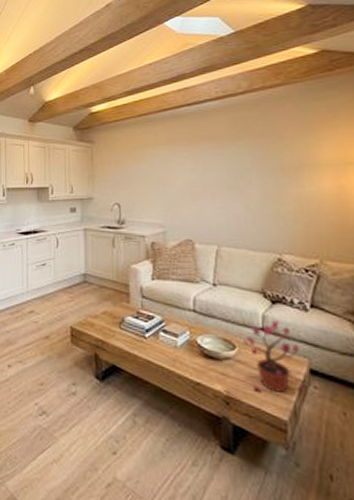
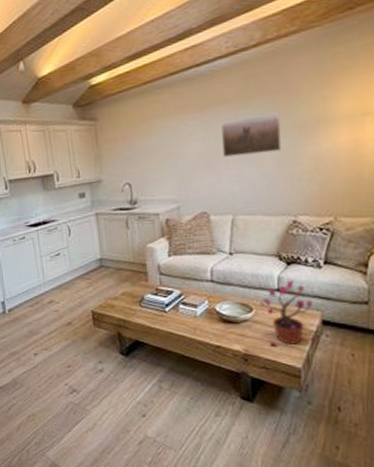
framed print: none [209,153,267,189] -> present [221,111,282,157]

